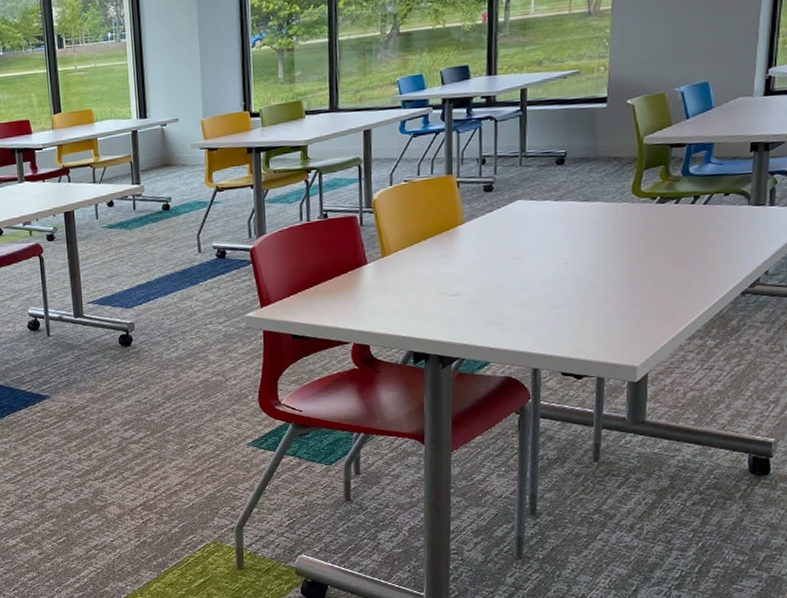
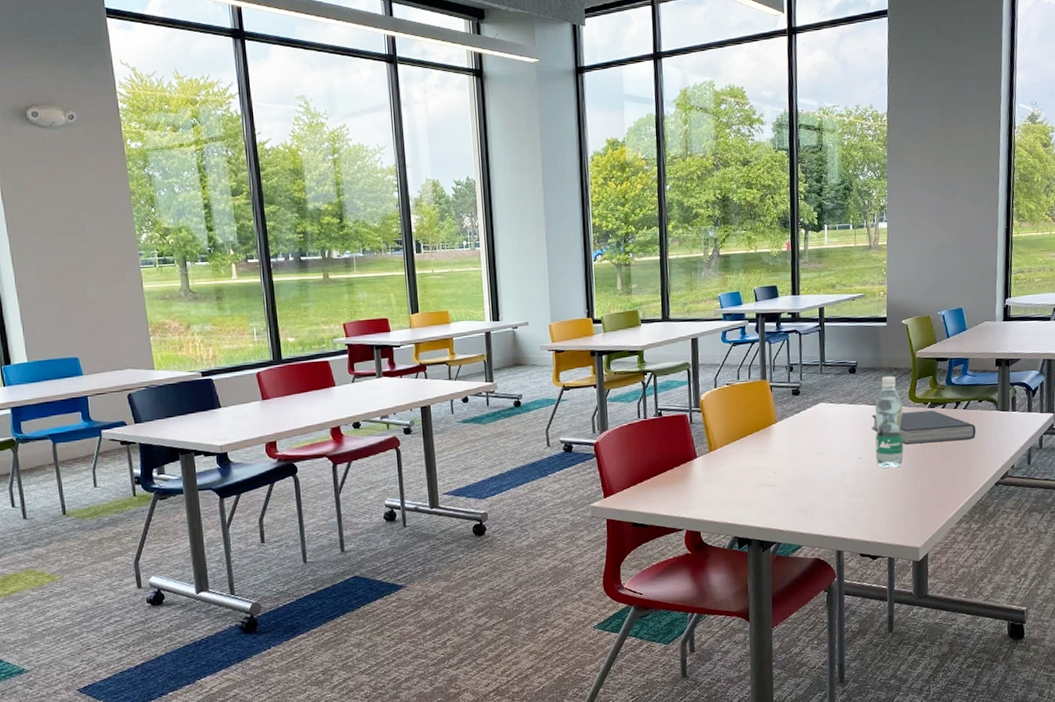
book: none [582,206,719,247] -> present [871,410,976,445]
bottle: none [586,166,624,275] -> present [875,375,904,468]

